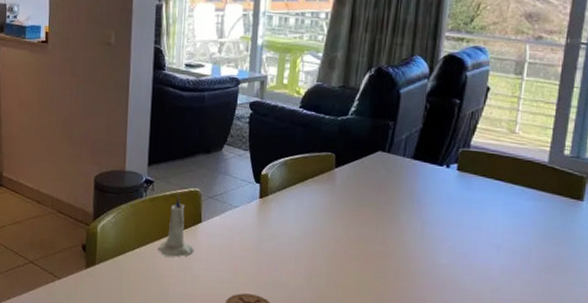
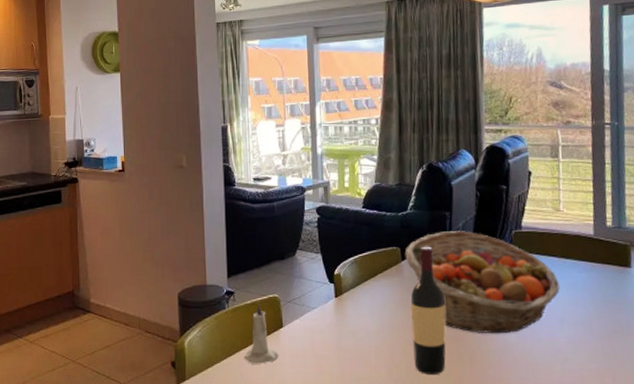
wine bottle: none [335,155,377,288] -> present [410,246,446,374]
fruit basket: none [339,141,502,255] -> present [405,231,560,334]

